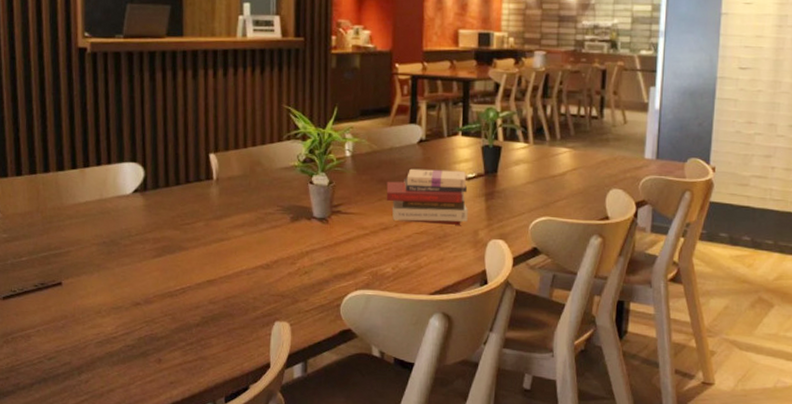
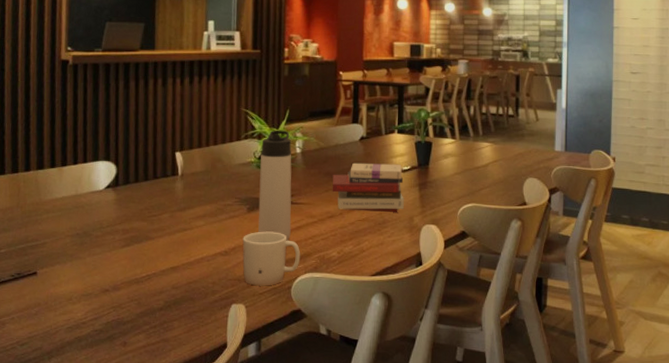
mug: none [285,243,351,303] -> present [242,231,301,286]
thermos bottle: none [303,130,341,254] -> present [258,130,292,241]

